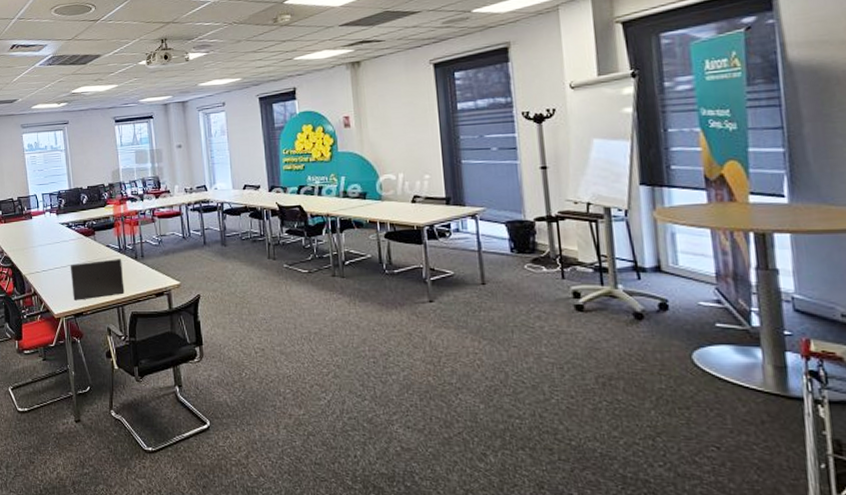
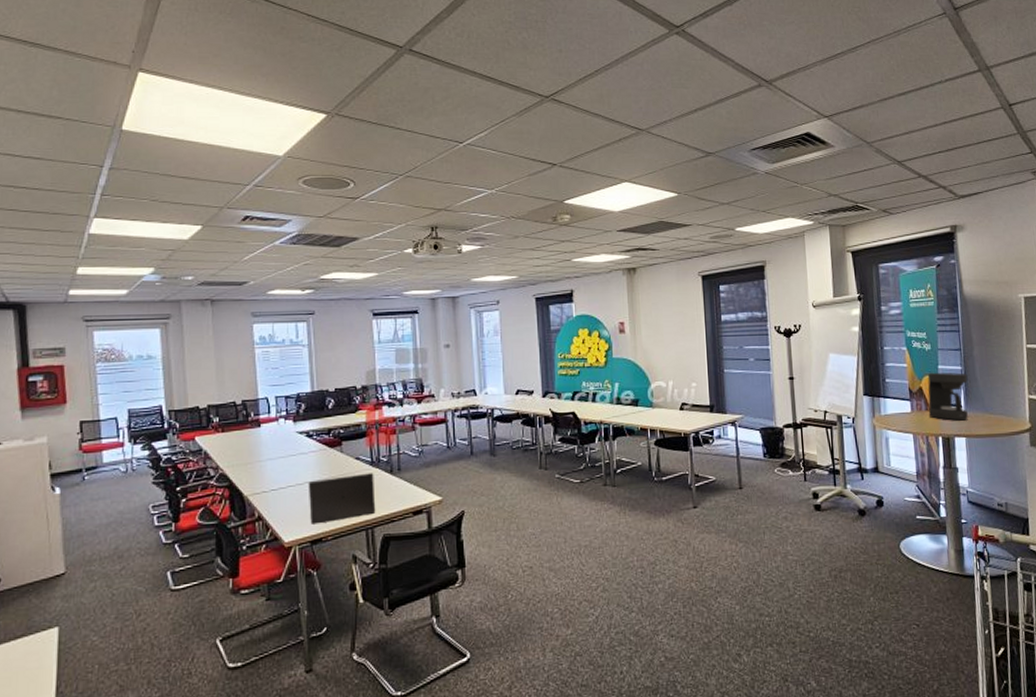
coffee maker: none [732,155,794,214] -> present [927,372,968,421]

